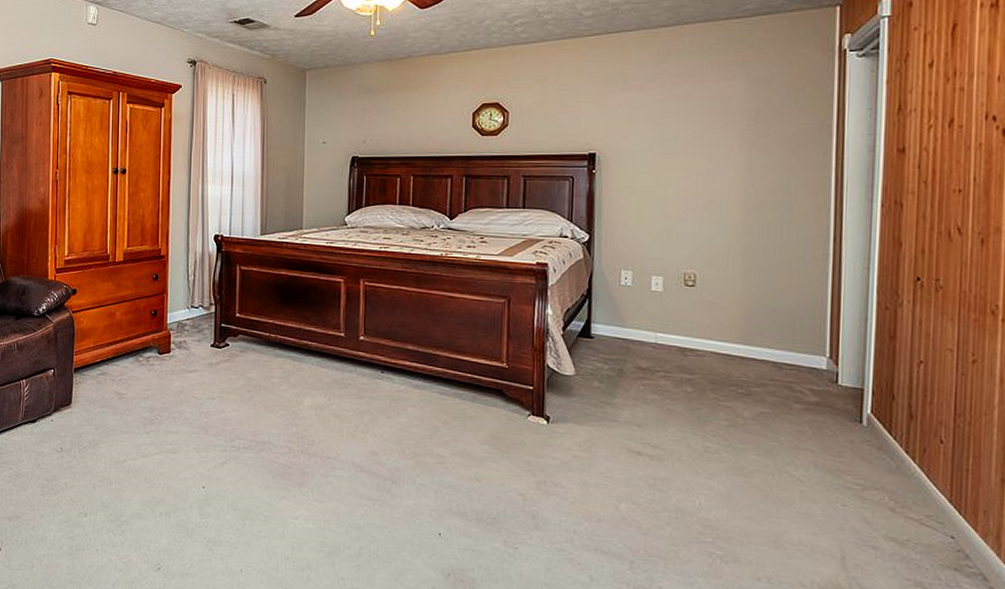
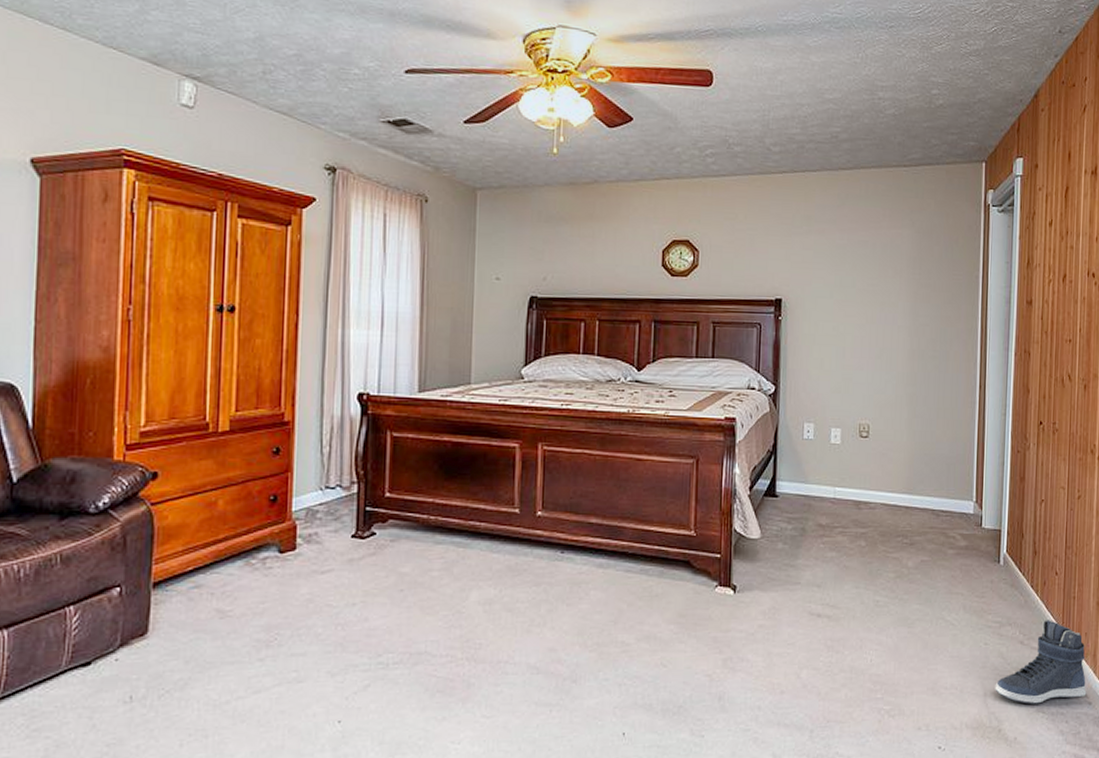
sneaker: none [856,489,987,581] -> present [995,620,1087,705]

